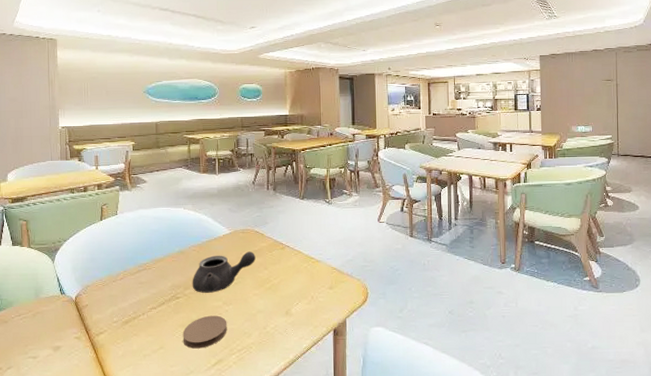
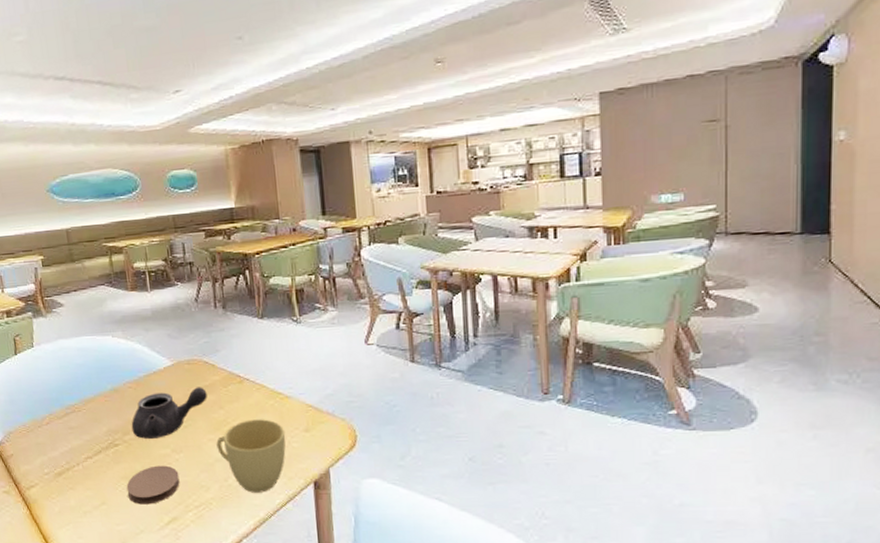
cup: none [260,278,315,339] -> present [216,419,286,493]

